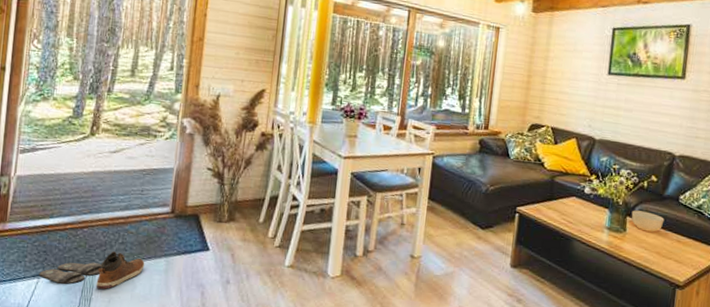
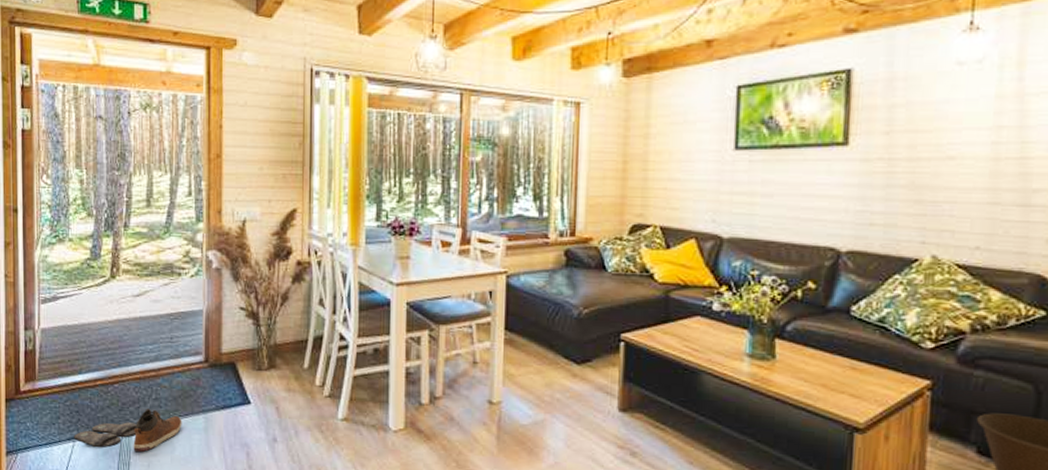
bowl: present [631,210,665,233] -> none [781,329,831,359]

